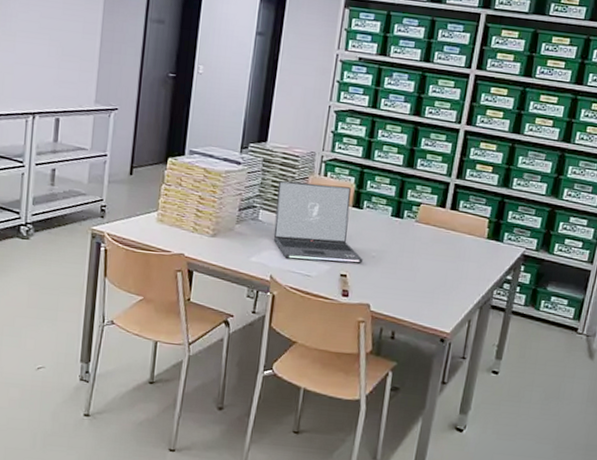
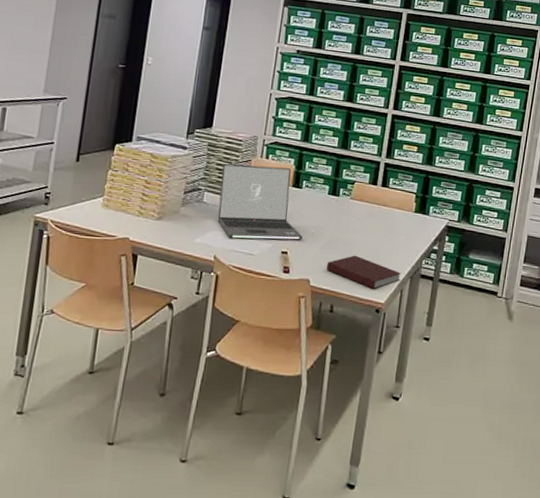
notebook: none [388,281,469,318] -> present [327,255,401,289]

